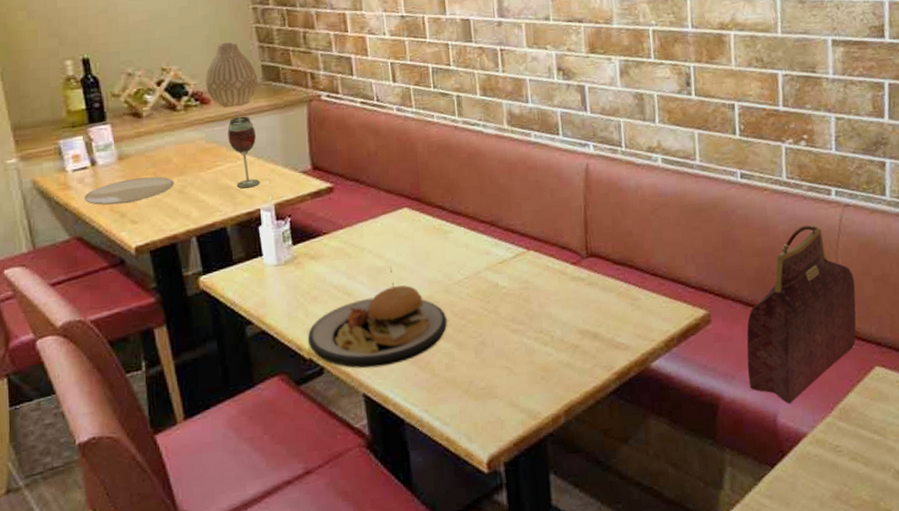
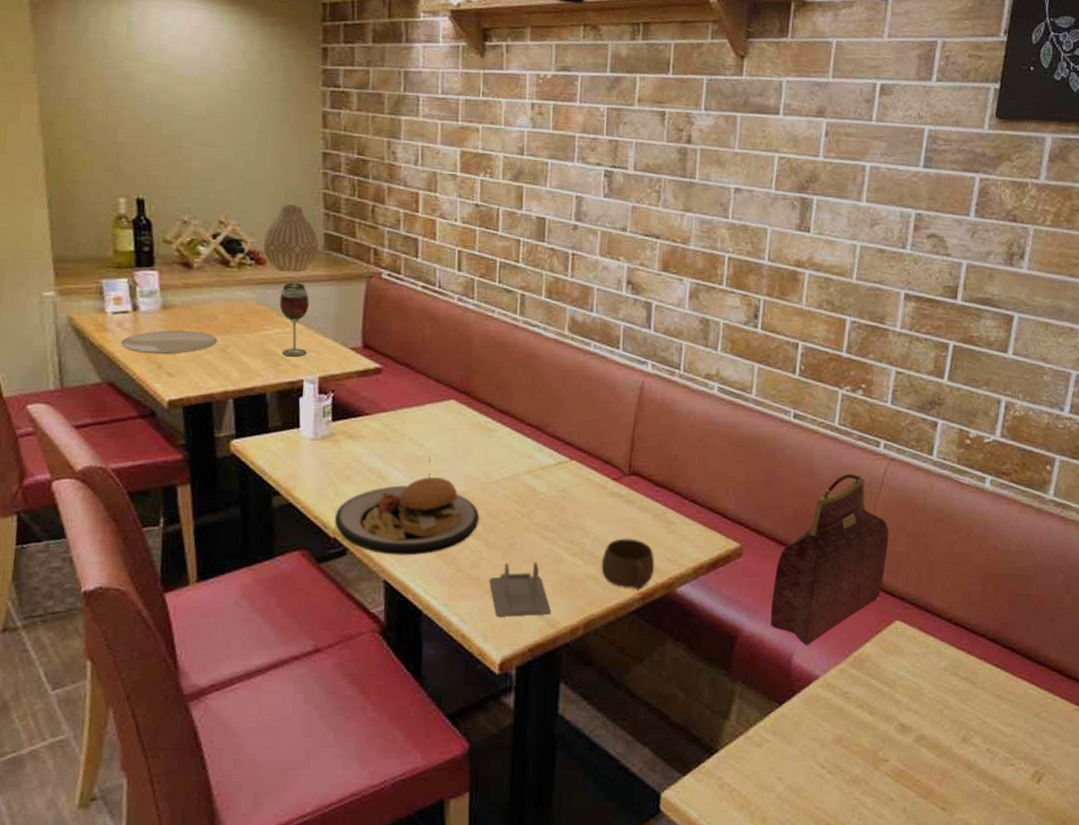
napkin holder: none [465,356,530,415] -> present [489,562,551,617]
cup: none [572,320,626,370] -> present [601,538,655,589]

